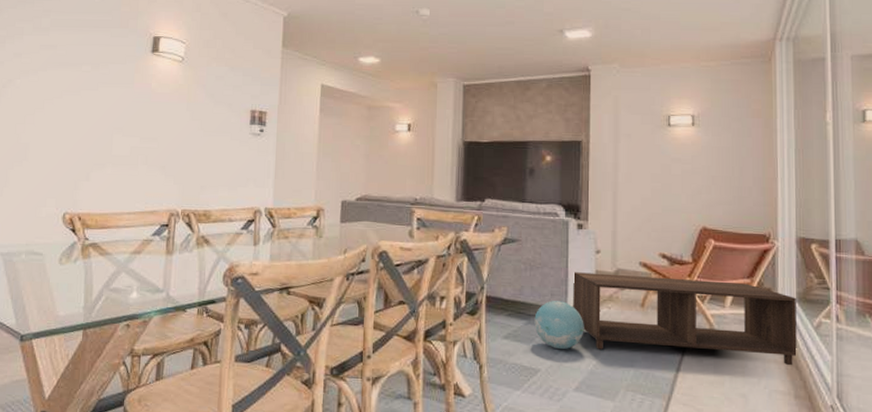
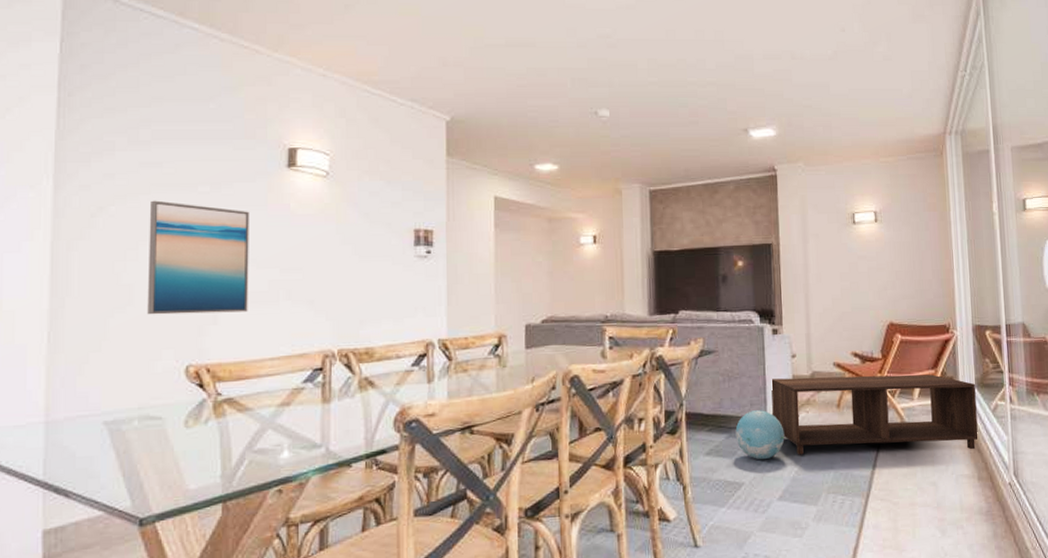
wall art: none [38,76,119,172] -> present [147,200,249,315]

